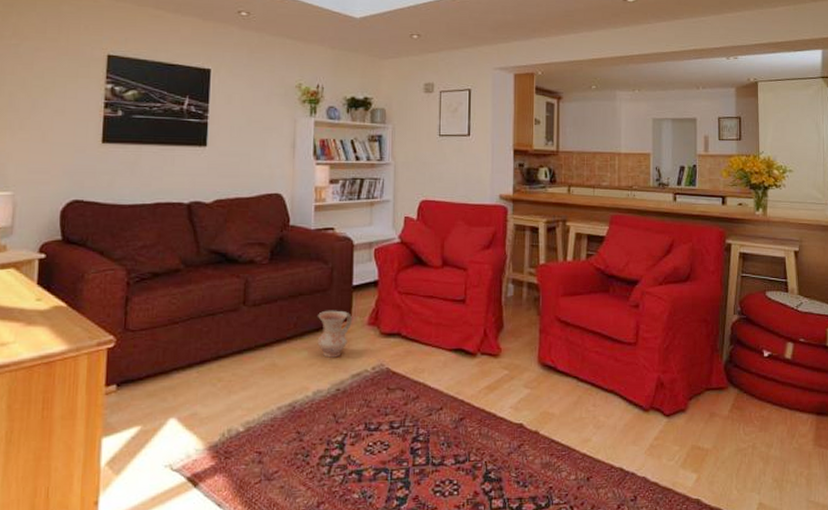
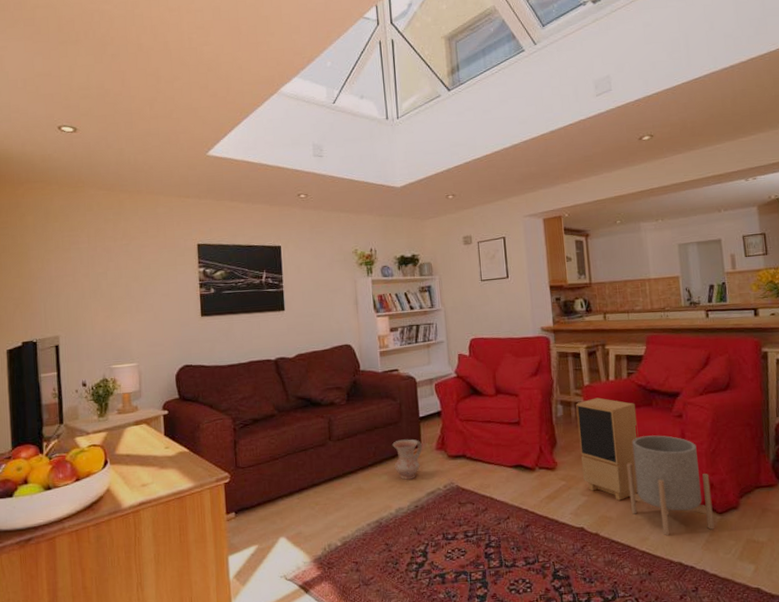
speaker: none [527,279,592,396] -> present [576,397,639,501]
planter: none [575,325,660,438] -> present [626,435,715,536]

